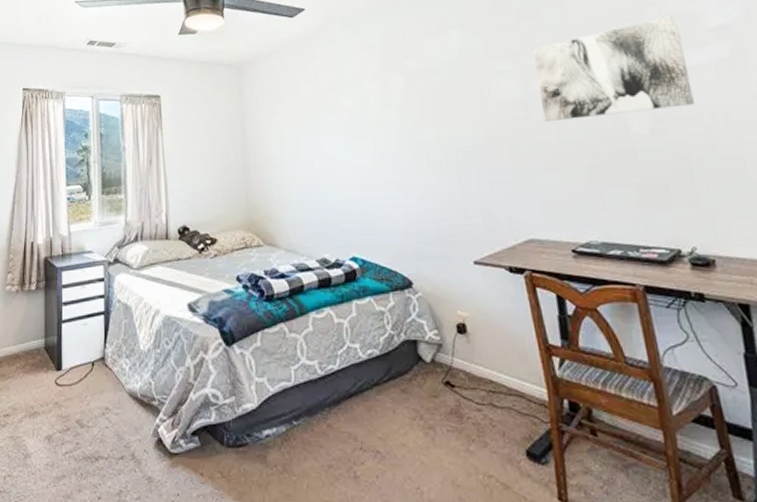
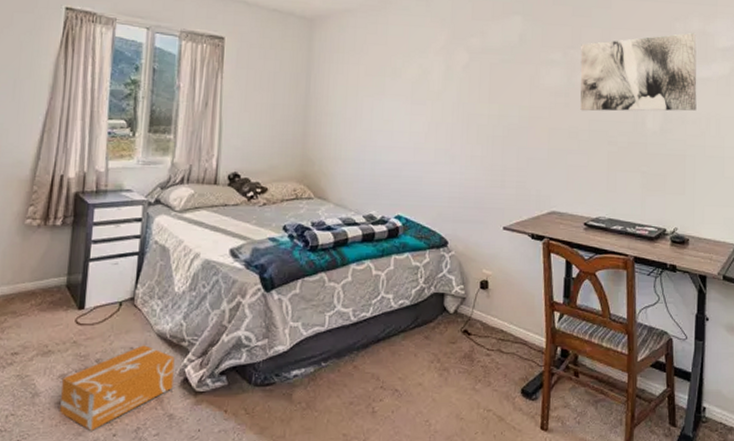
shoe box: none [49,405,148,493] -> present [60,345,175,431]

